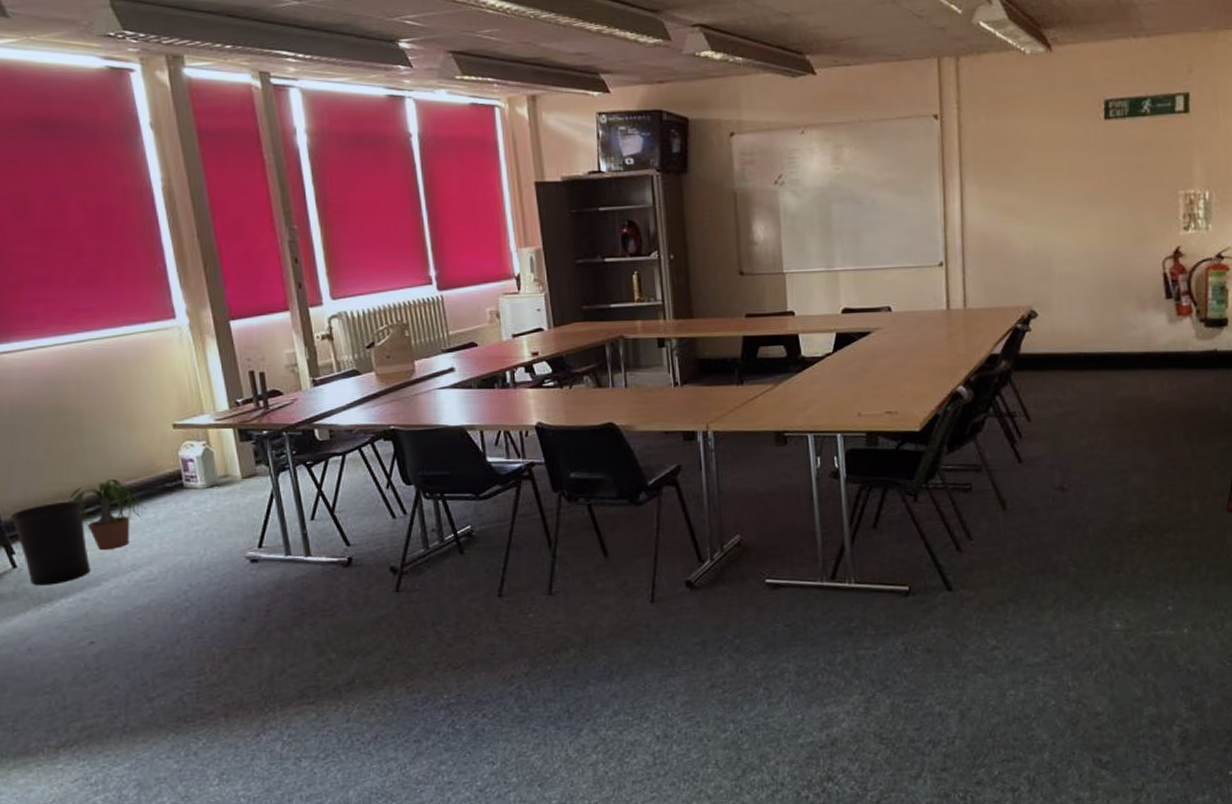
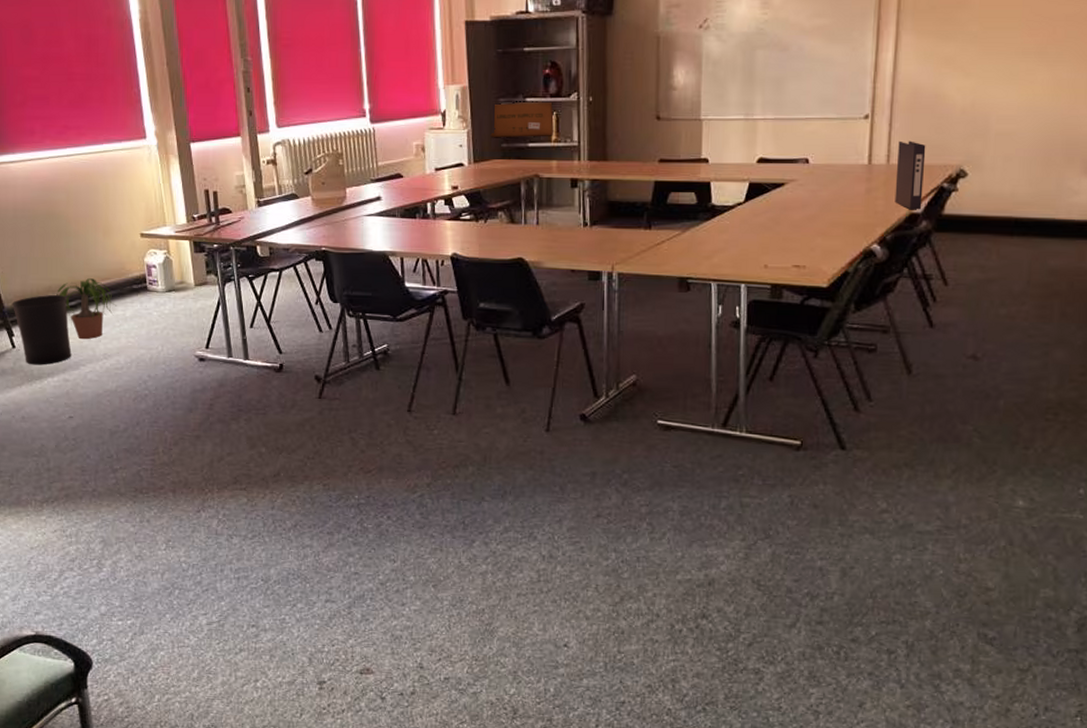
box: none [570,261,636,301] -> present [490,101,554,138]
binder: none [972,285,1000,351] -> present [895,140,926,210]

